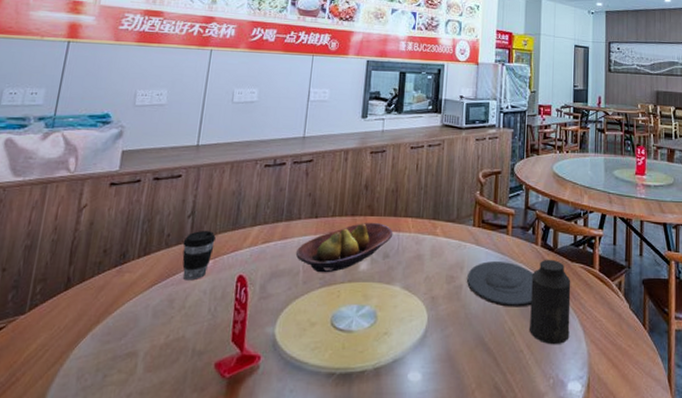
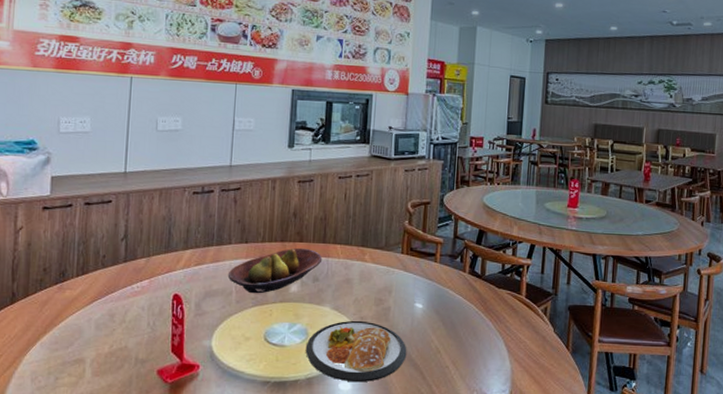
coffee cup: present [182,231,216,281] -> none [118,253,149,298]
dish: none [373,300,480,372] -> present [305,320,407,383]
plate: present [467,261,533,307] -> none [395,286,460,328]
canister: present [530,259,571,345] -> none [455,285,498,363]

